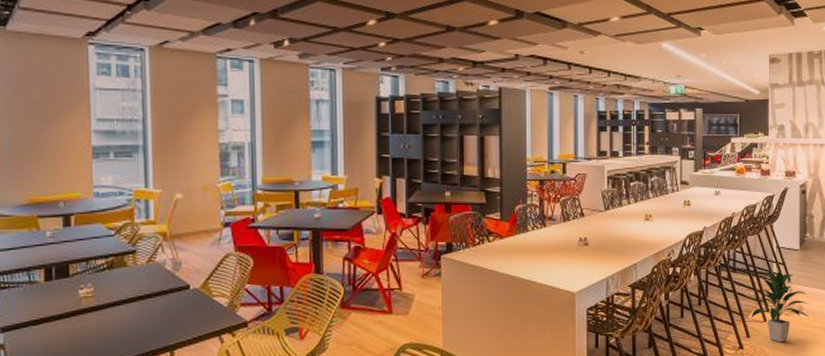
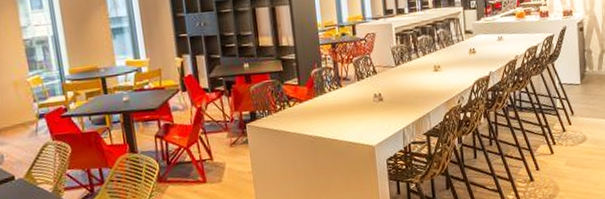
indoor plant: present [751,269,810,343] -> none [539,104,594,172]

